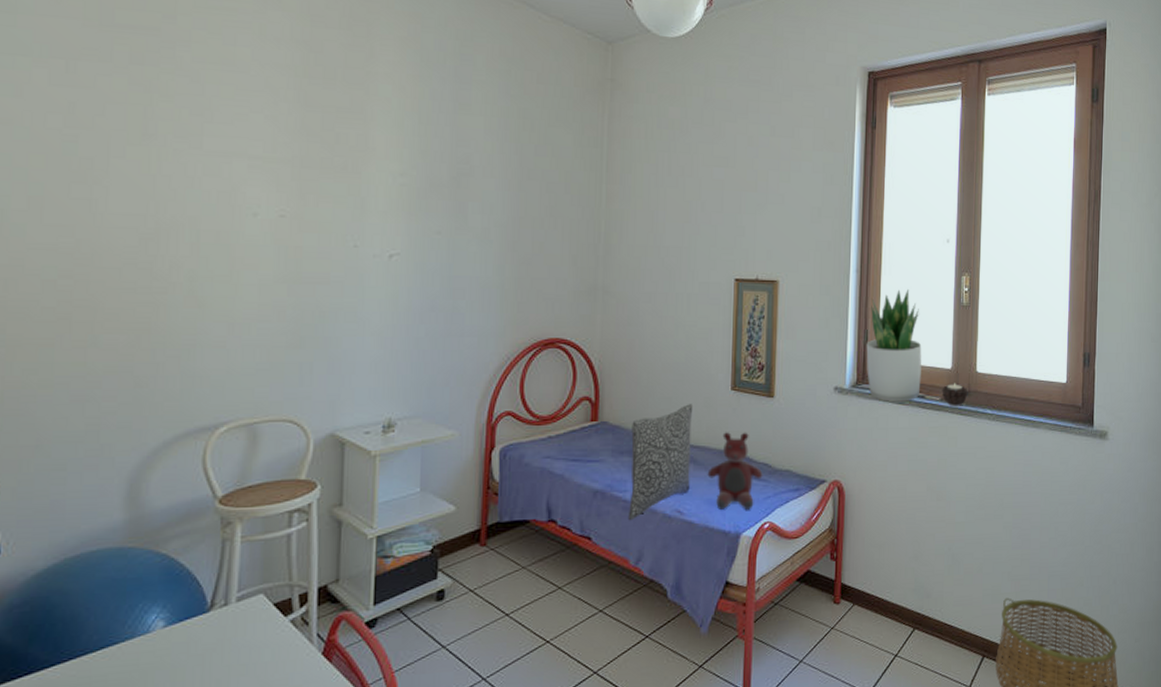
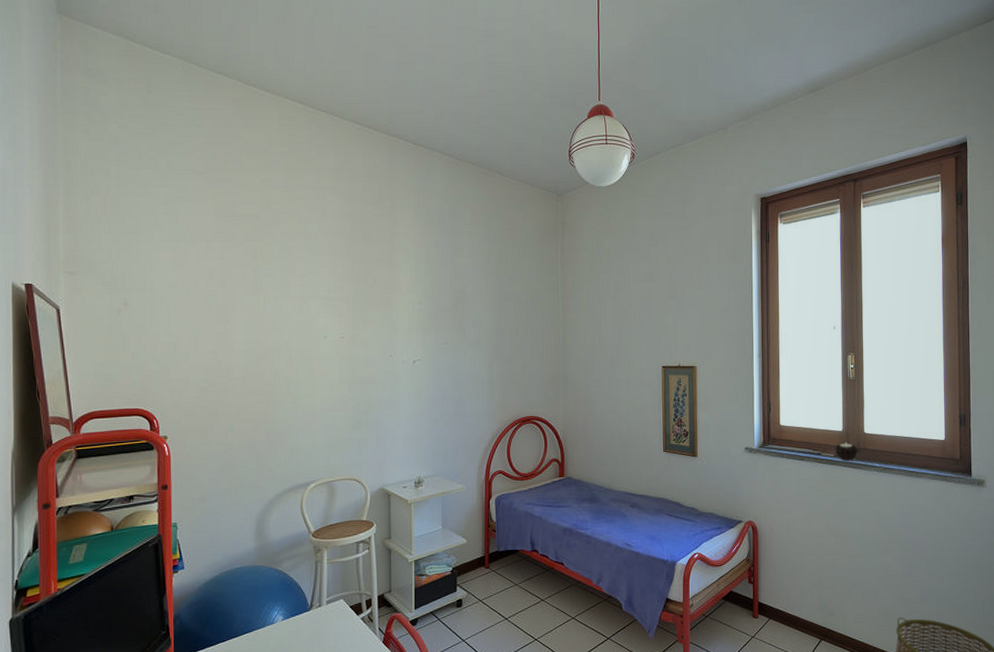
pillow: present [627,404,693,521] -> none [589,463,635,551]
teddy bear: present [707,432,763,510] -> none [648,483,691,544]
planter: present [866,289,922,402] -> none [770,368,817,458]

